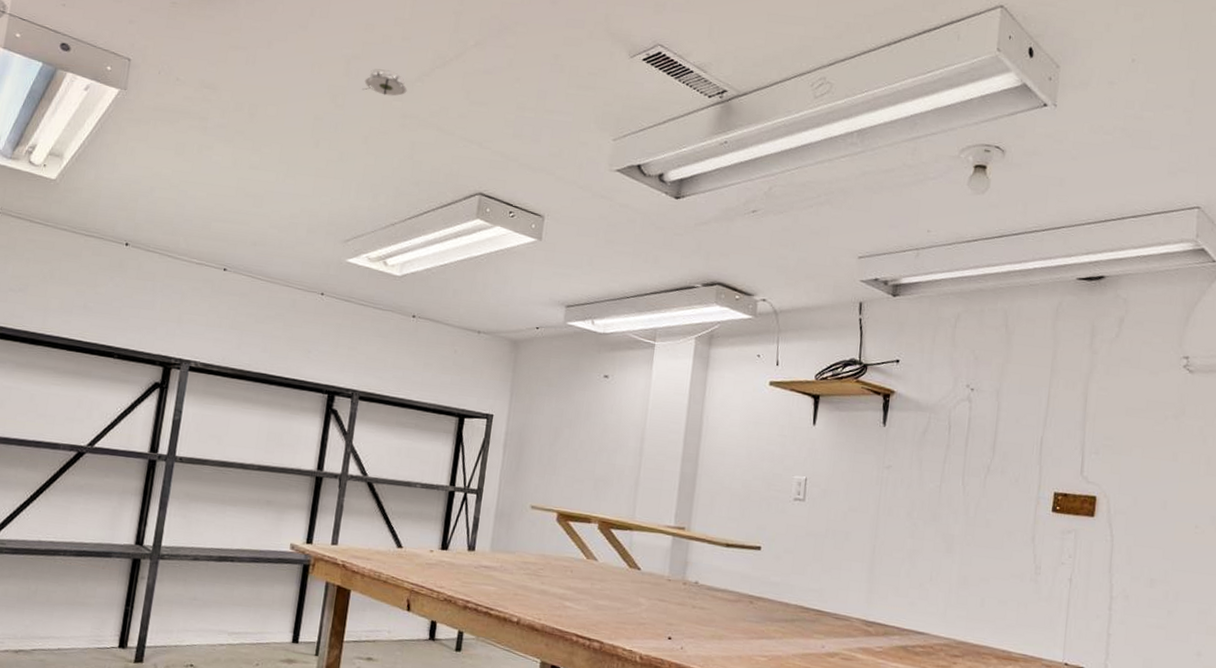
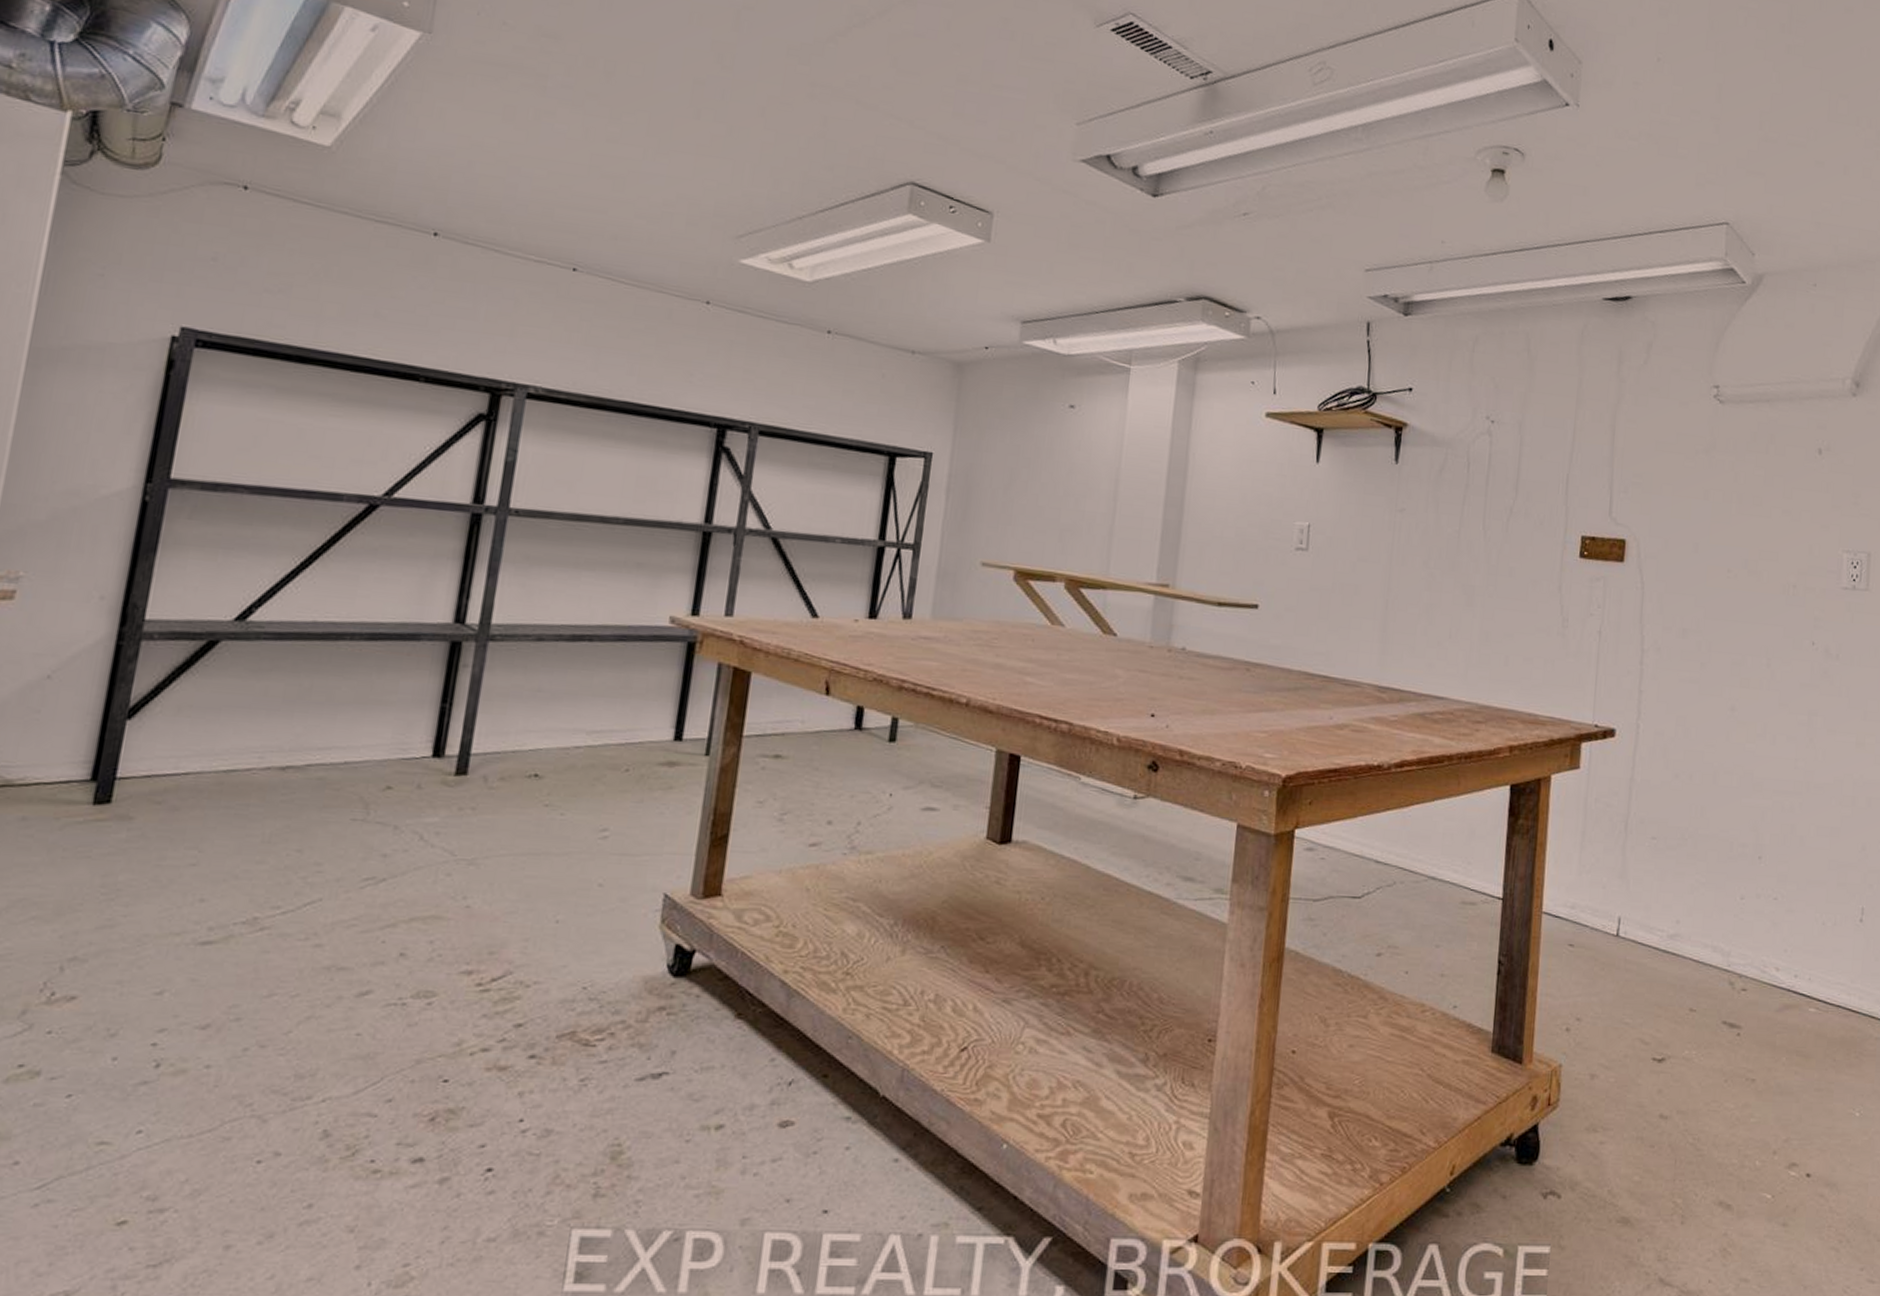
smoke detector: present [362,68,407,96] -> none [757,23,816,59]

